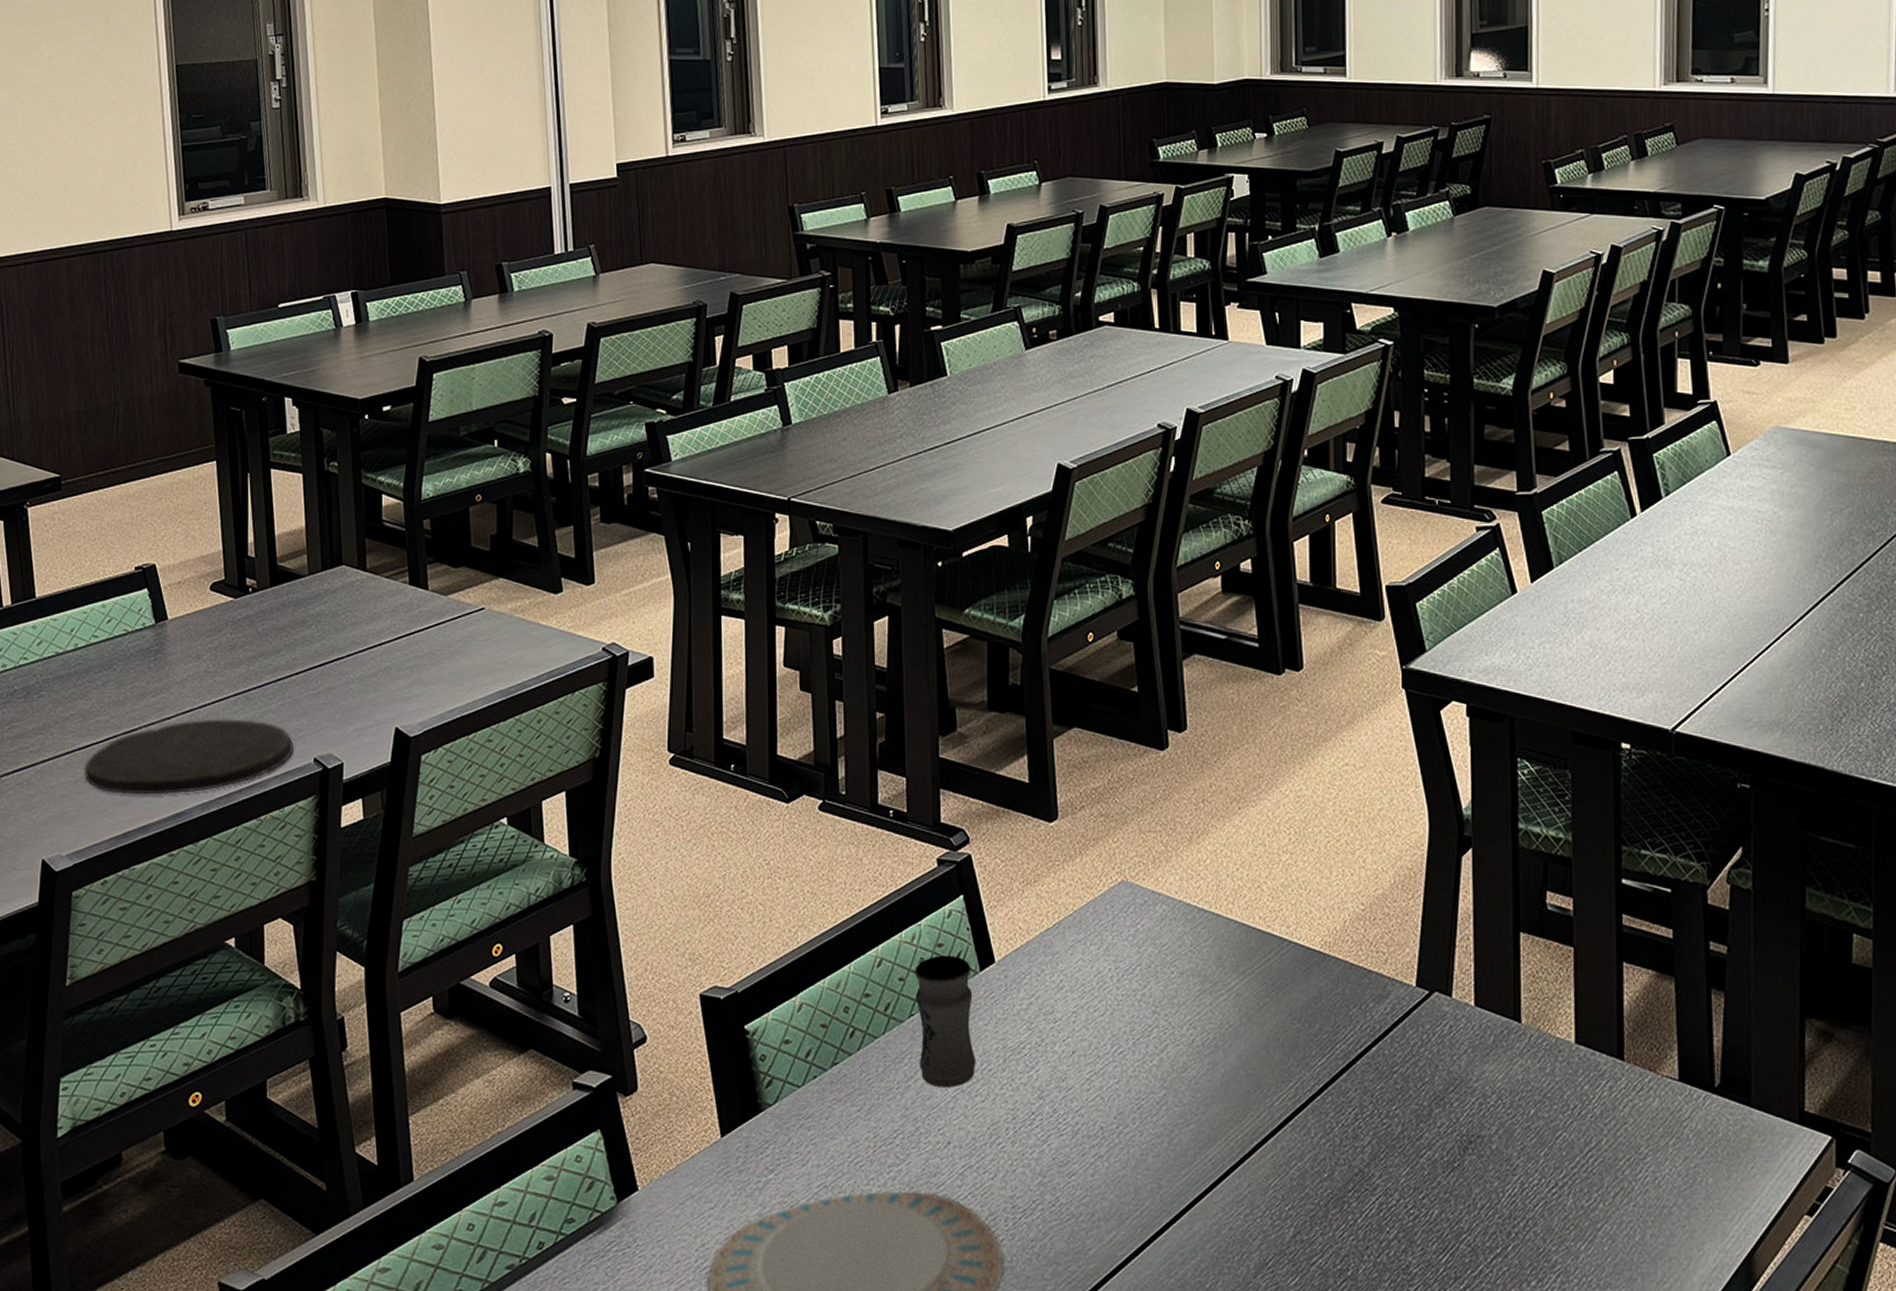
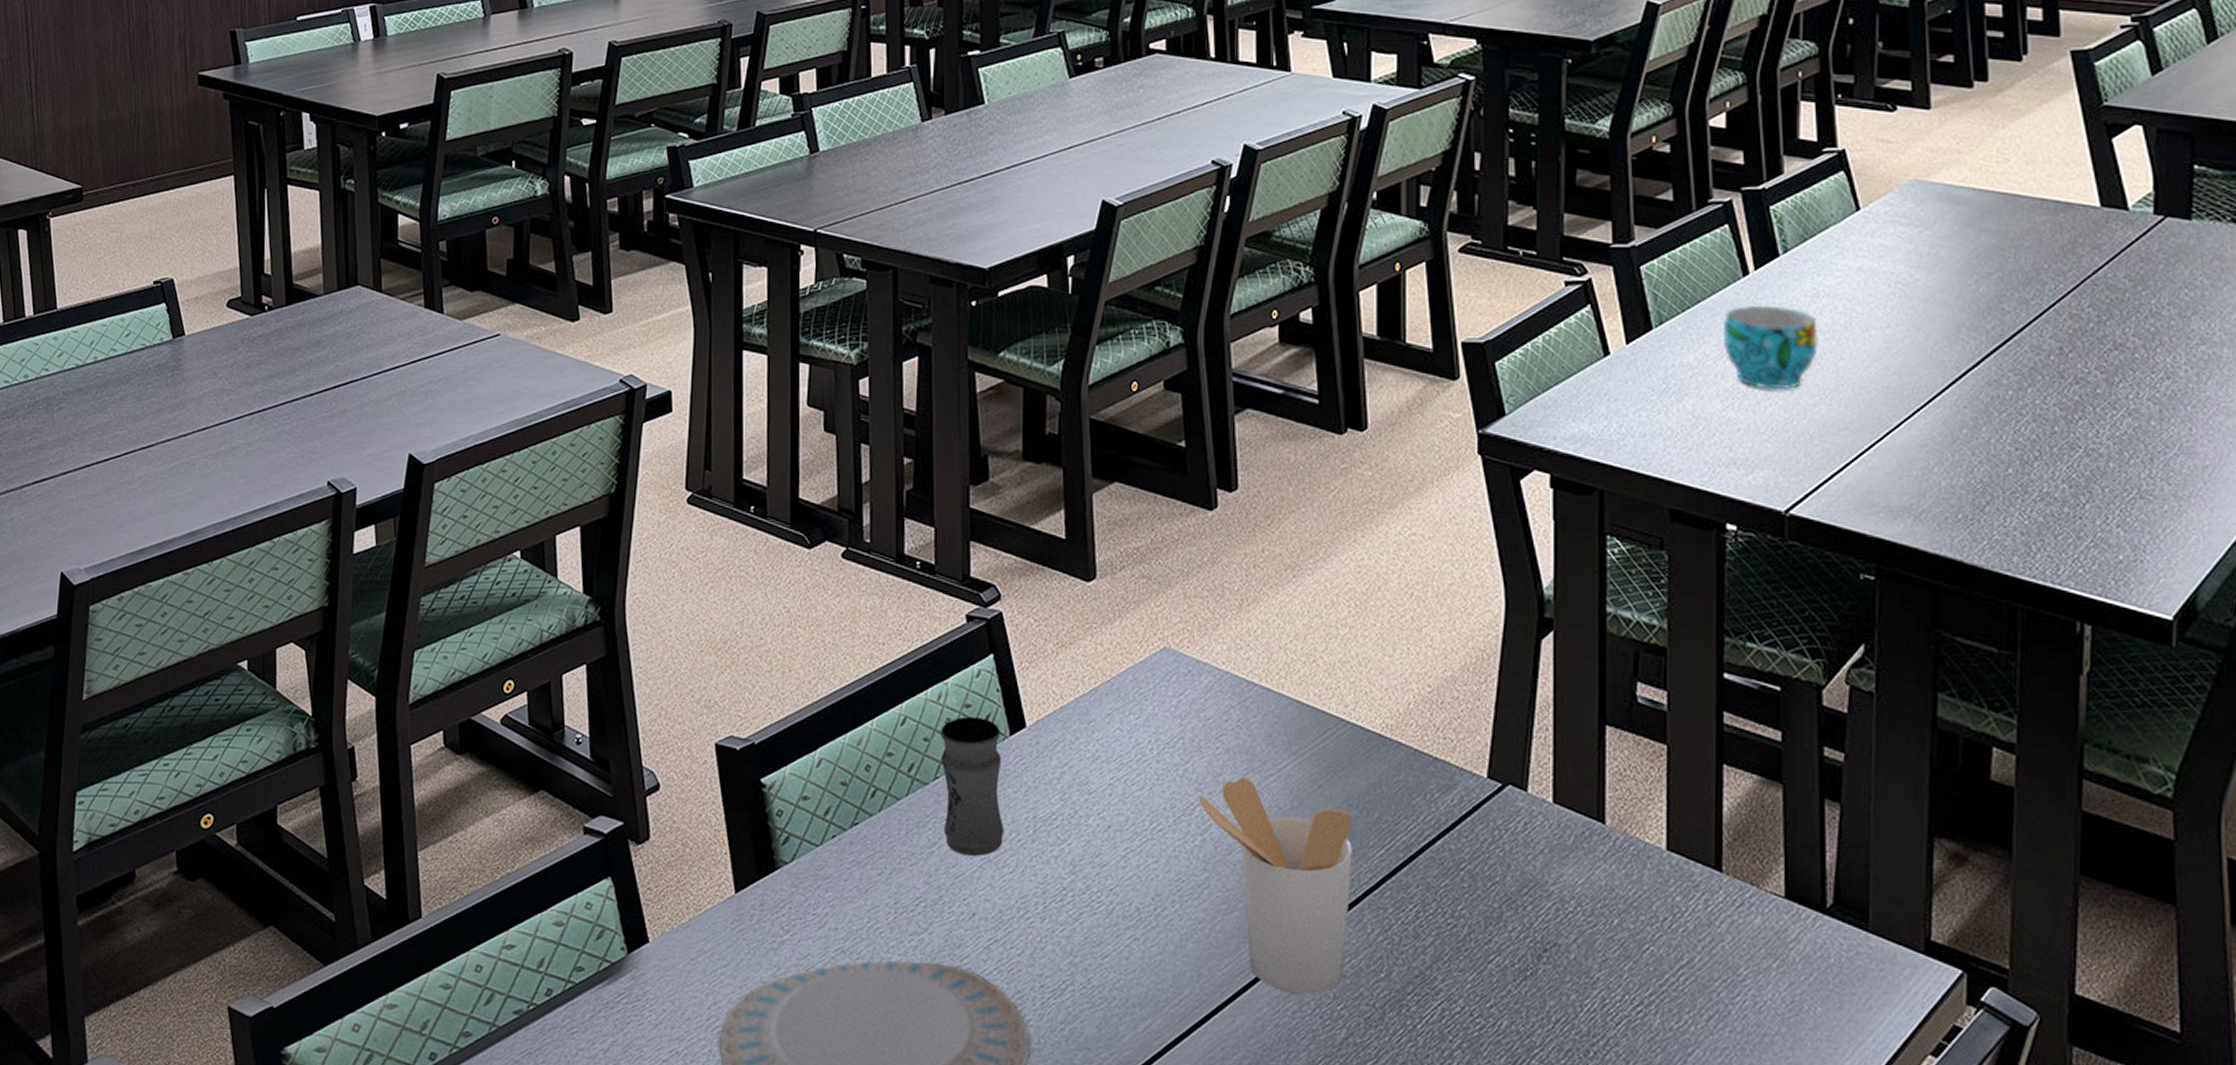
plate: present [84,719,295,795] -> none [102,437,309,513]
utensil holder: none [1156,999,1296,1198] -> present [1198,778,1353,995]
cup: none [1614,543,1697,620] -> present [1722,305,1818,390]

